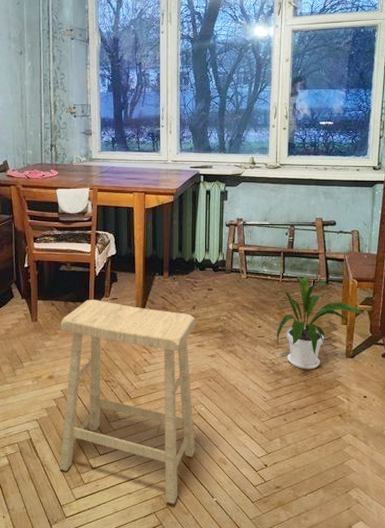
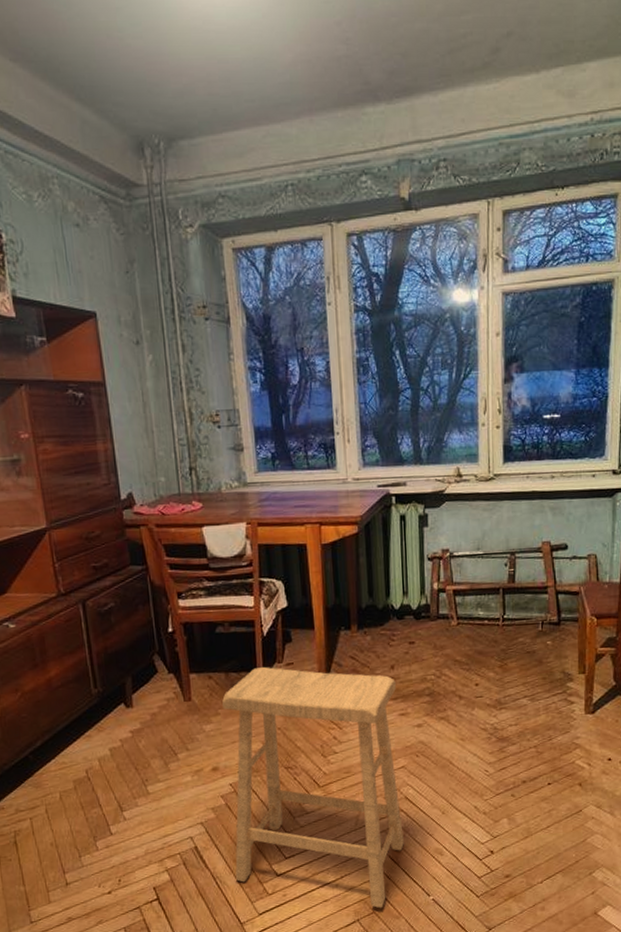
house plant: present [276,276,366,370] -> none [496,617,609,733]

